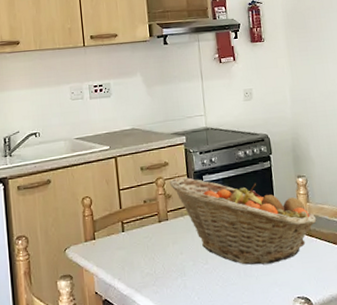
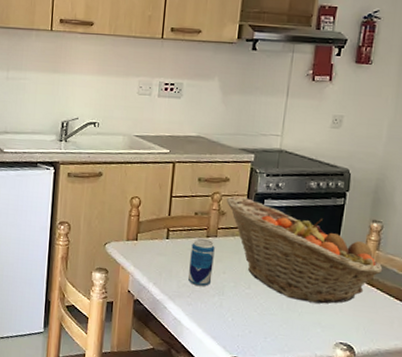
beverage can: none [146,224,172,273] -> present [188,238,215,287]

